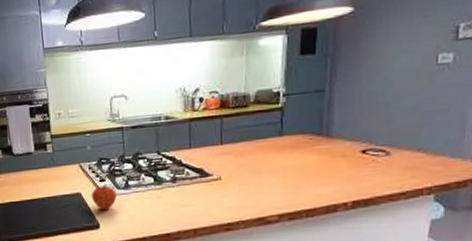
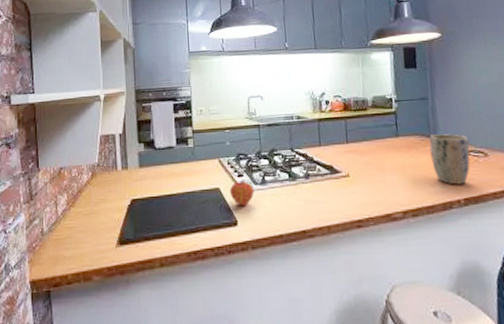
plant pot: none [319,131,369,187] -> present [429,134,471,185]

